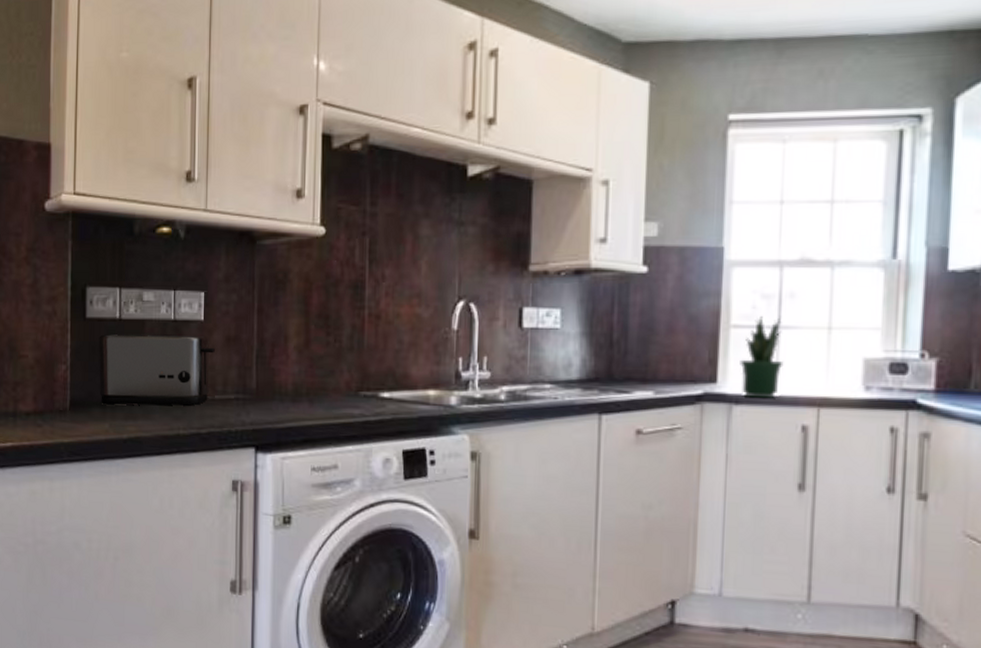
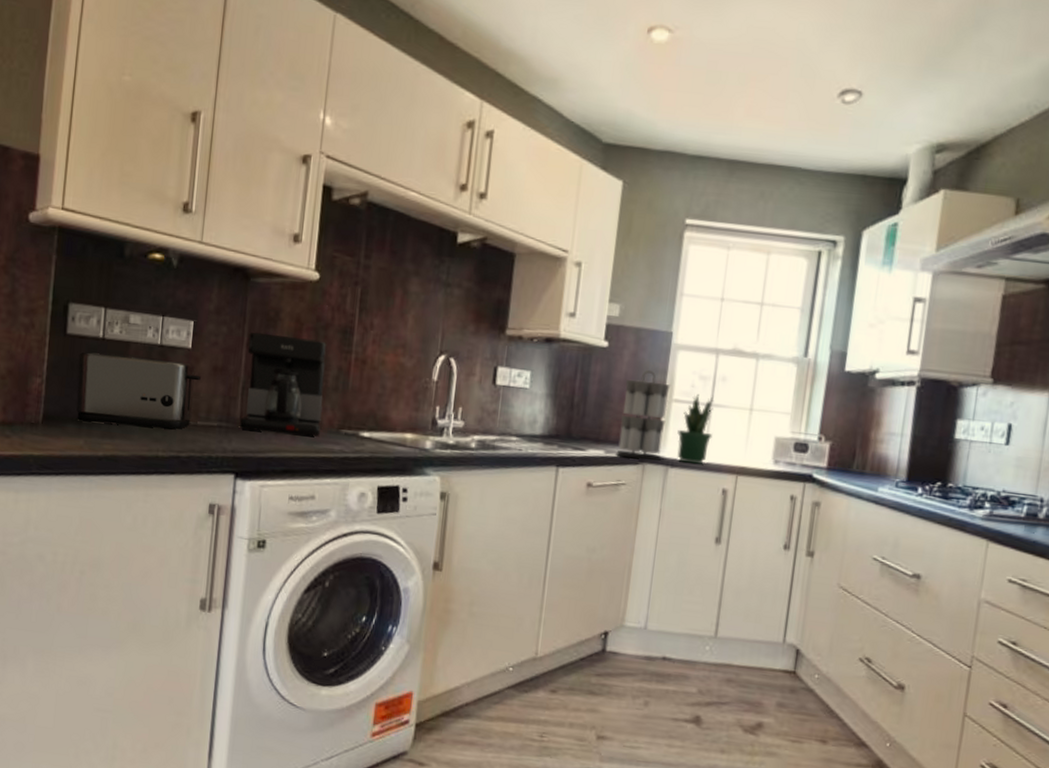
coffee maker: none [257,297,339,401] -> present [240,332,328,437]
spice rack: none [668,293,726,400] -> present [616,369,670,462]

